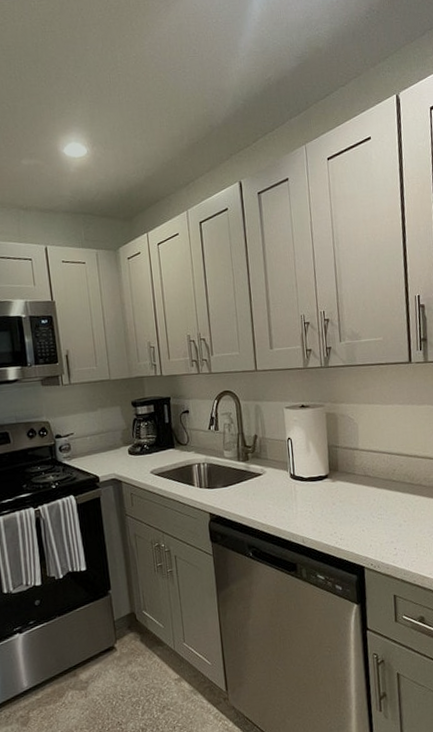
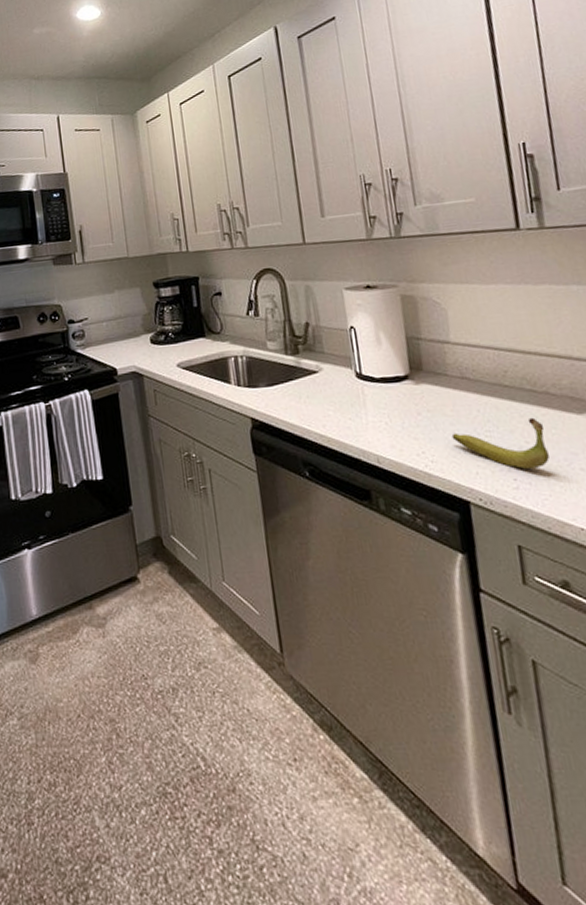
banana: none [355,503,419,541] -> present [451,417,551,470]

